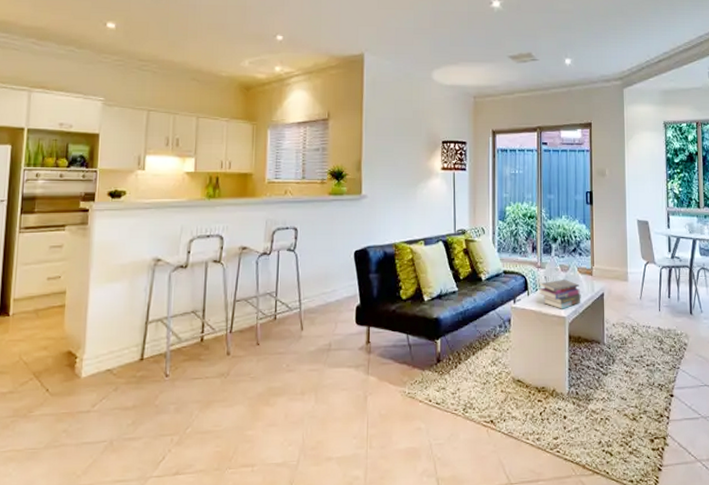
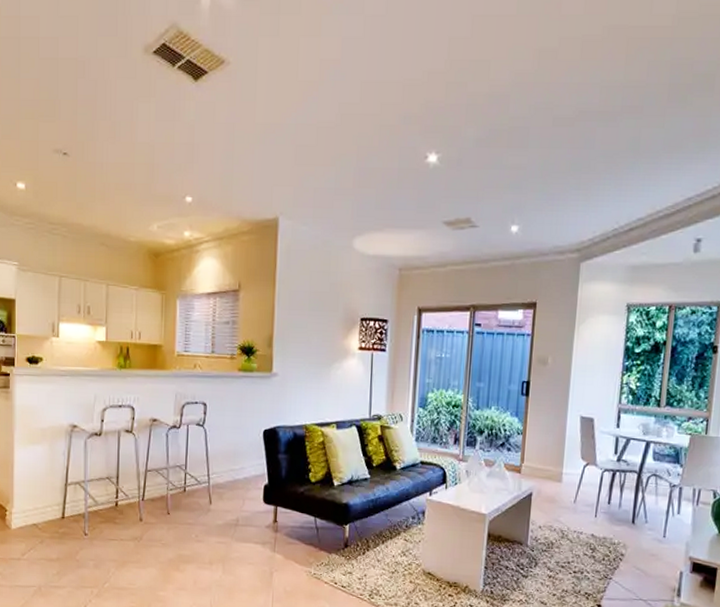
books: present [539,280,581,309] -> none [458,475,506,506]

